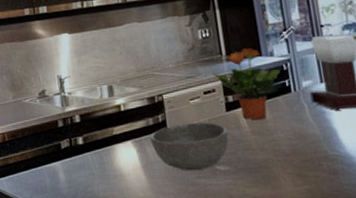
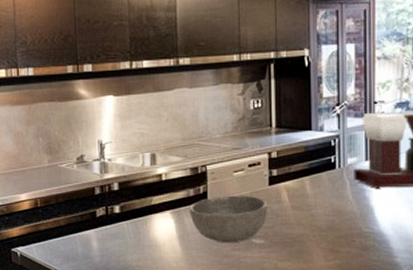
potted plant: present [214,48,280,120] -> none [261,121,327,195]

